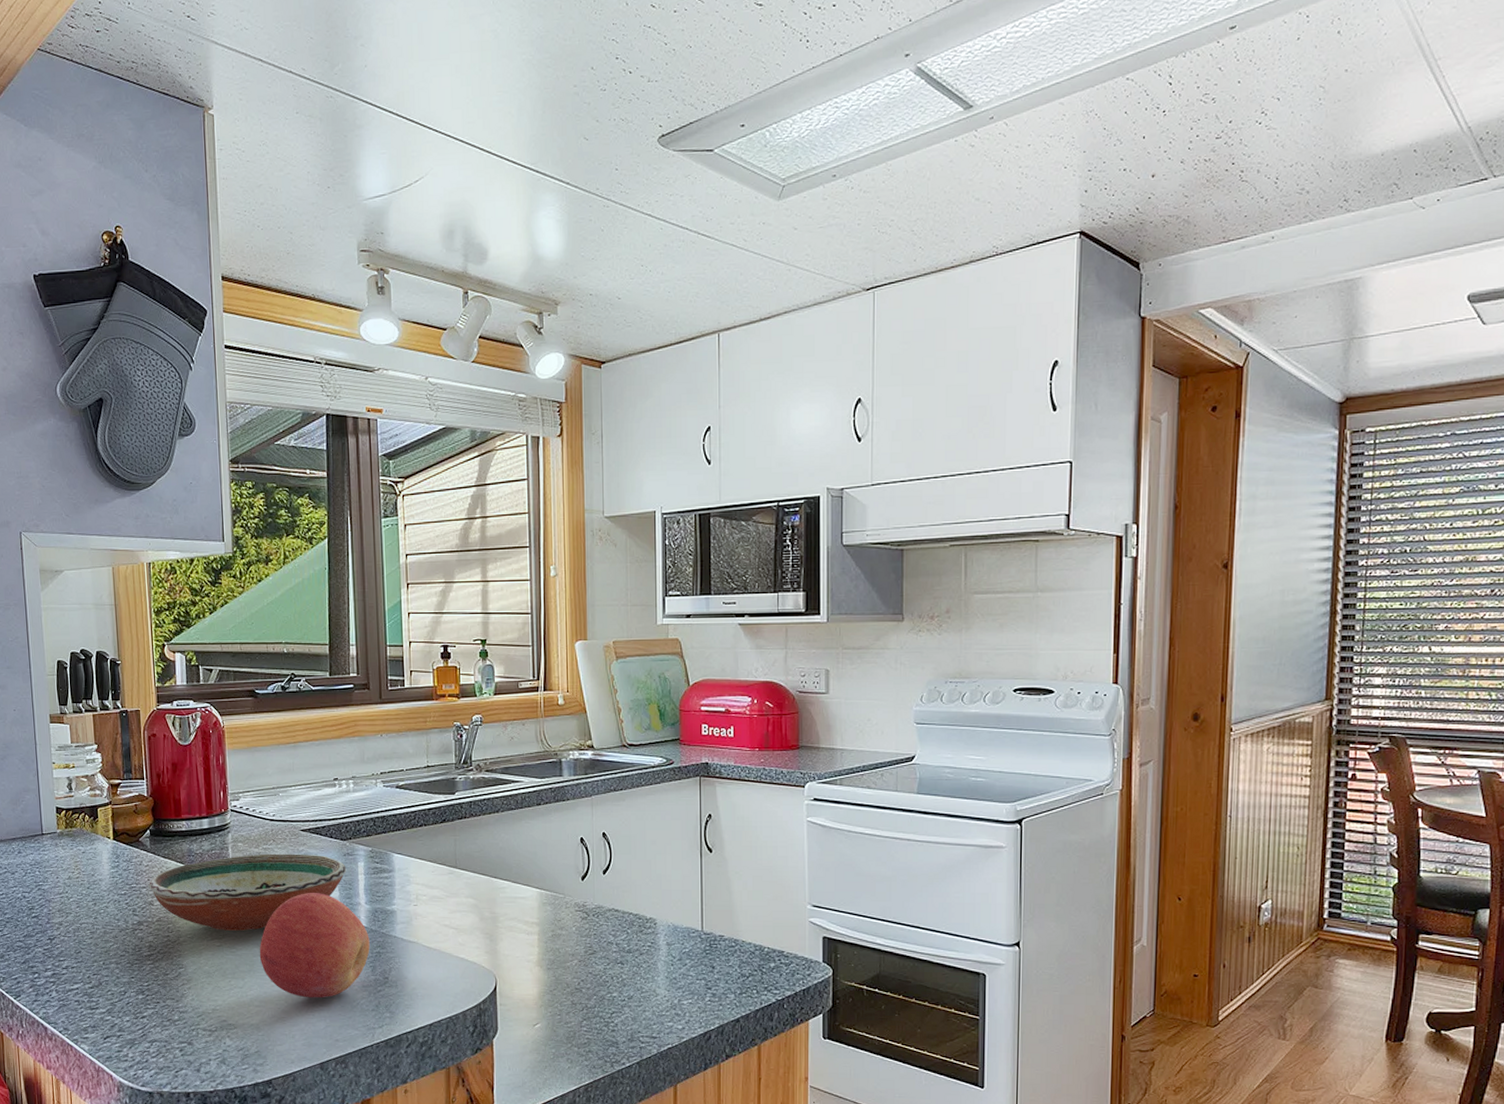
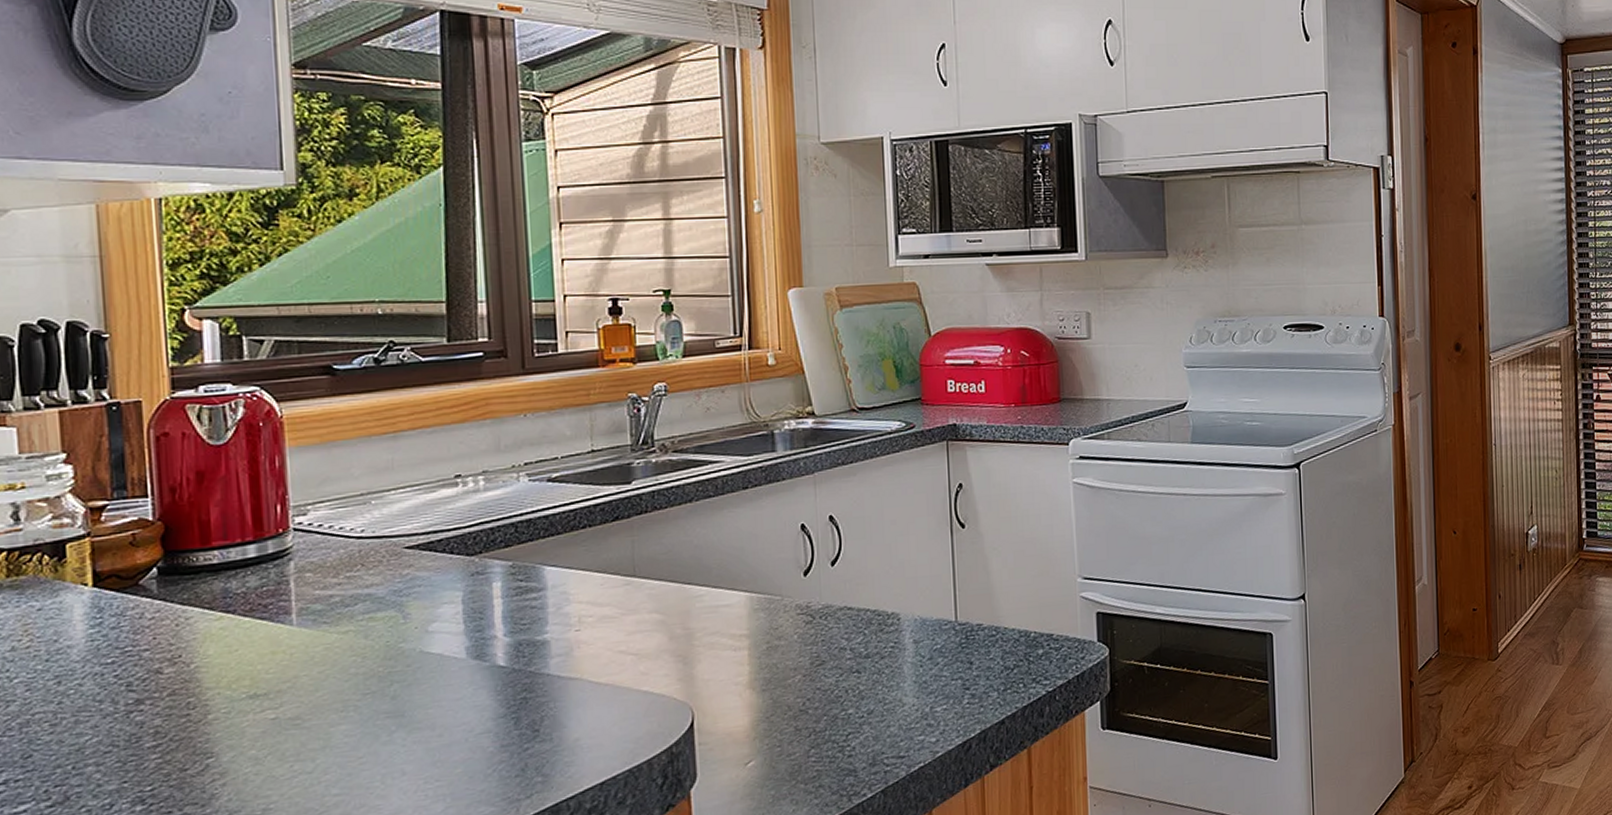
decorative bowl: present [149,853,347,931] -> none [155,578,476,697]
apple: present [259,893,370,998] -> none [339,628,512,774]

